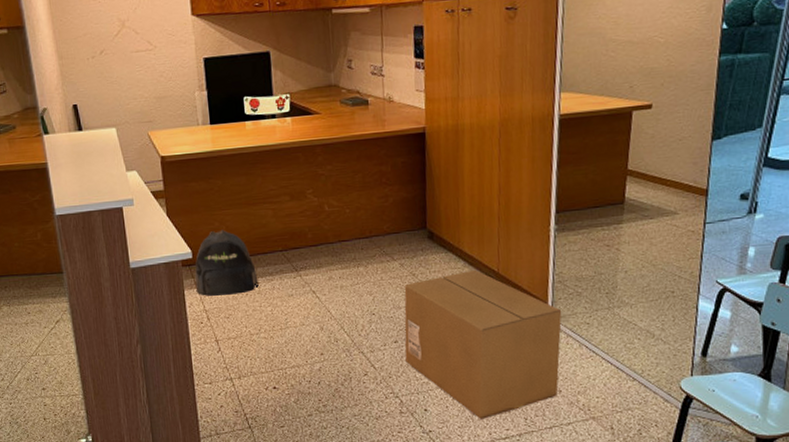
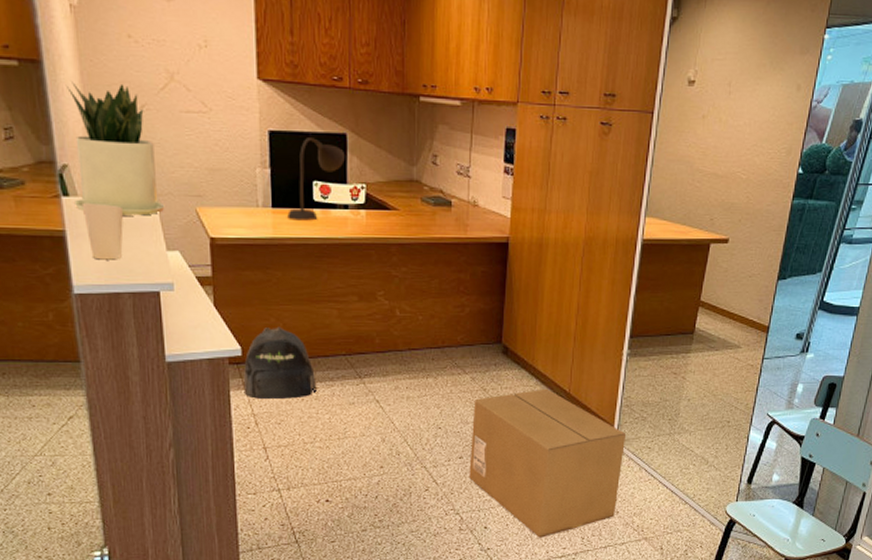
planter: none [44,35,125,146] -> present [67,82,167,216]
cup: none [58,137,92,185] -> present [81,202,124,260]
desk lamp: none [224,59,271,134] -> present [287,138,346,221]

